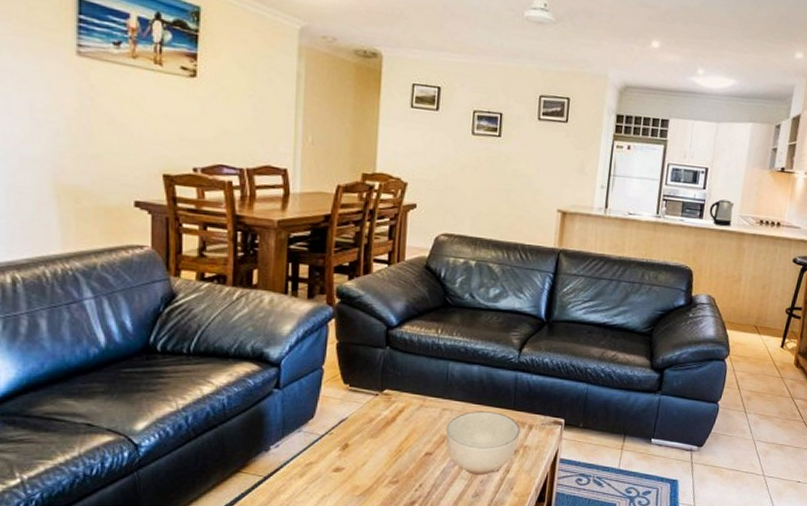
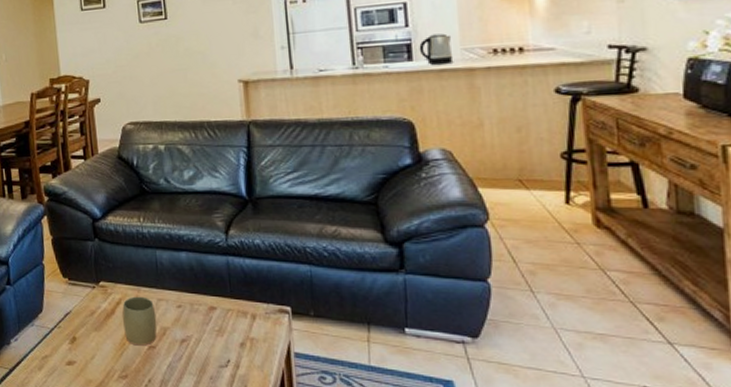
mug: none [402,405,439,453] -> present [121,296,157,346]
bowl: present [445,411,521,474] -> none [164,301,244,370]

